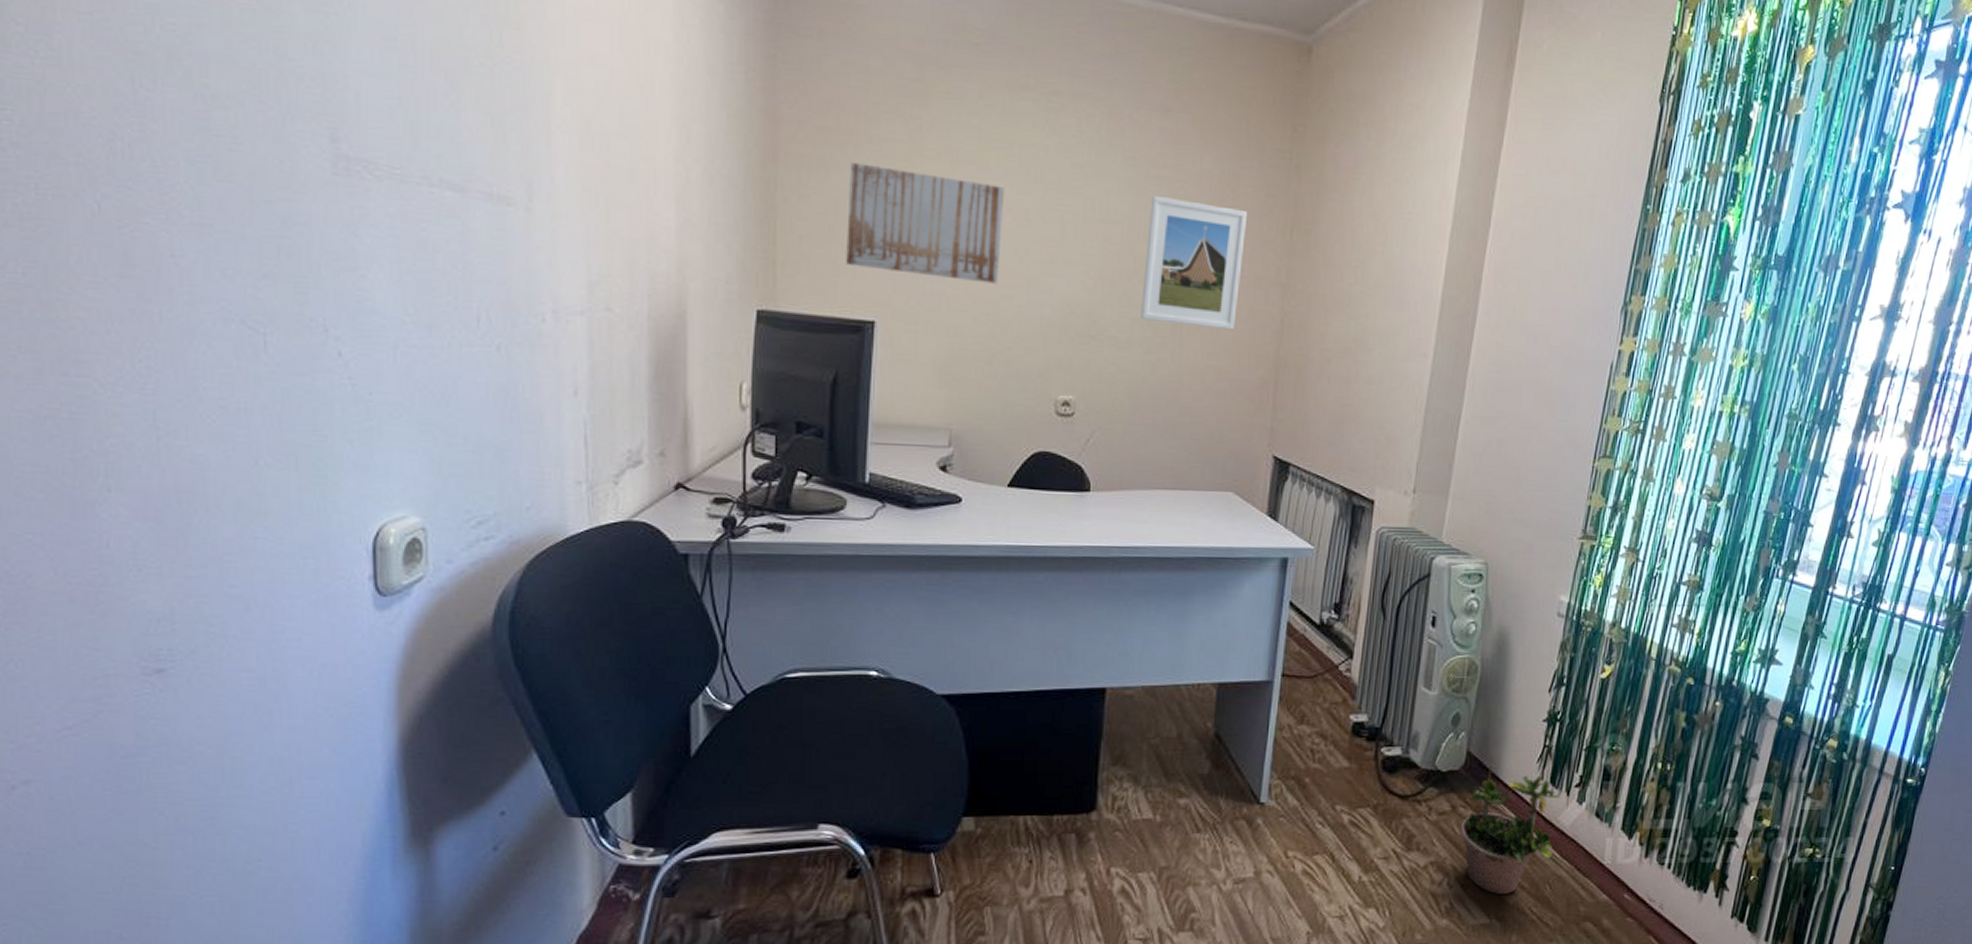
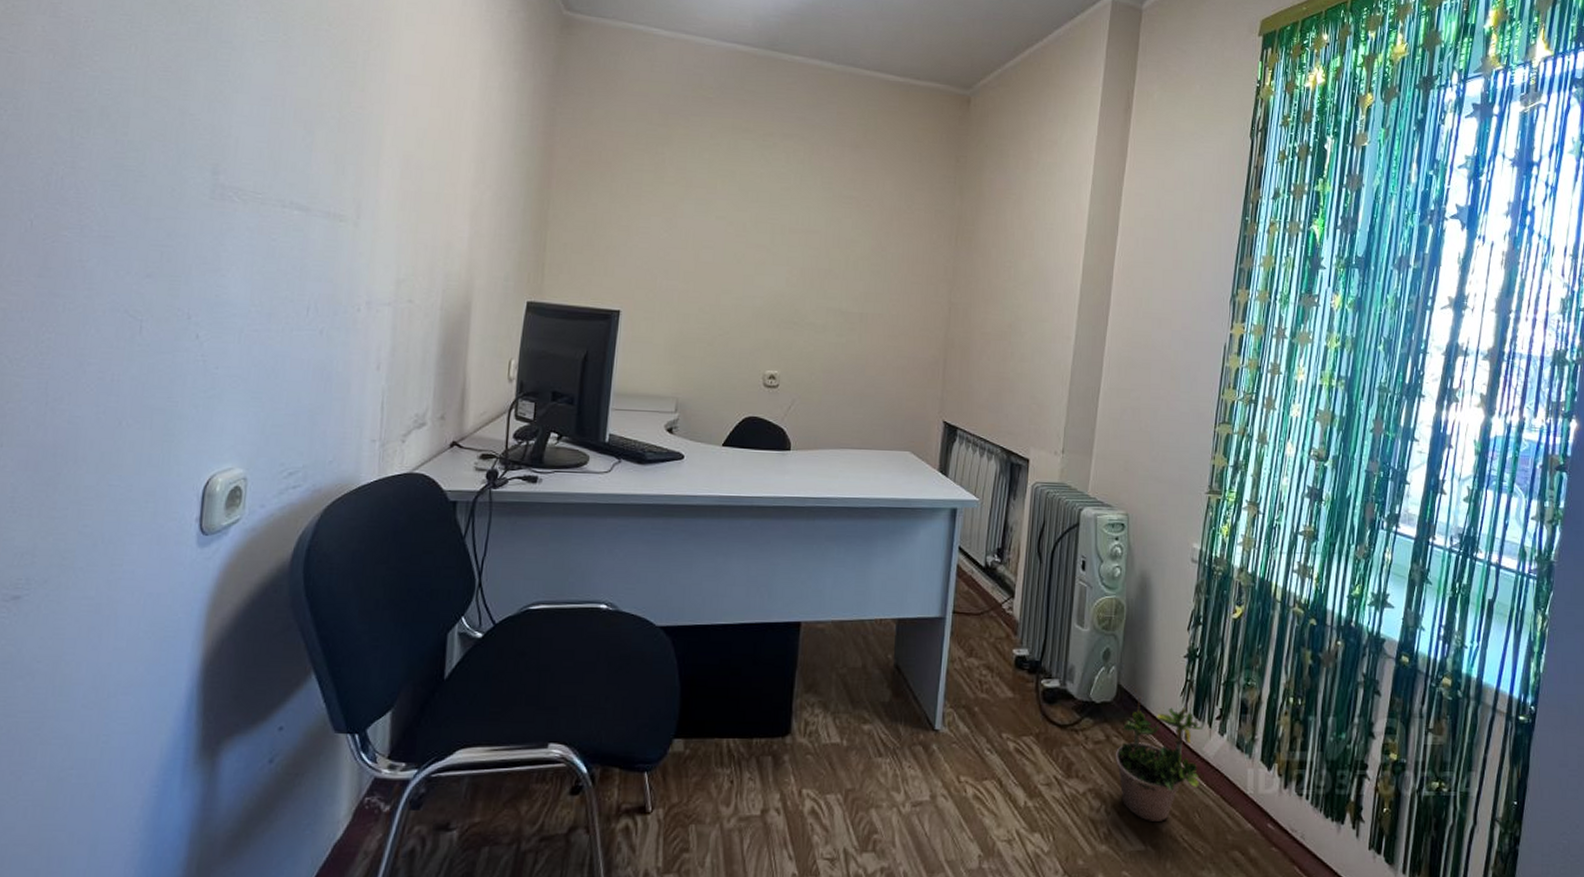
wall art: present [846,163,1005,284] -> none [600,188,728,281]
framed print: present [1141,196,1248,330] -> none [834,212,921,318]

